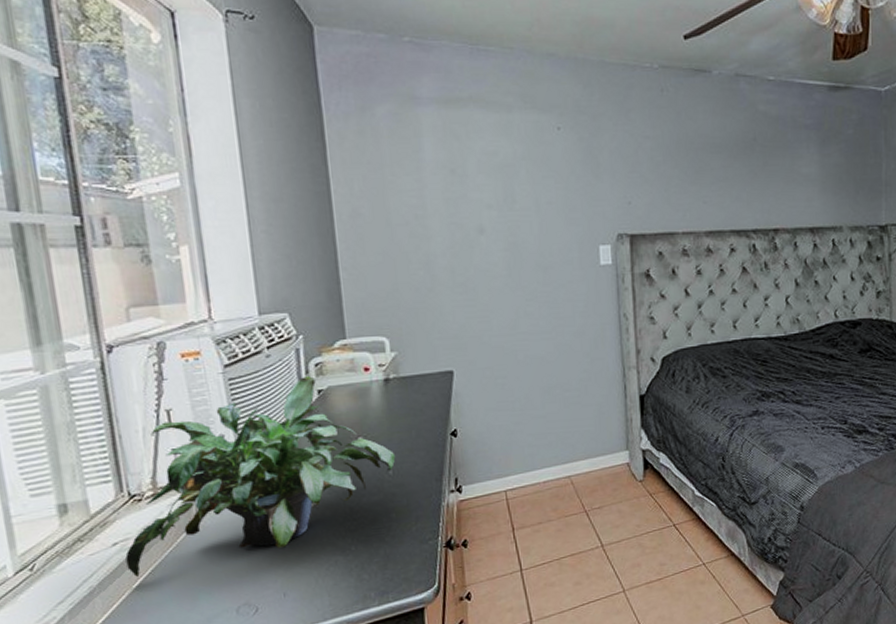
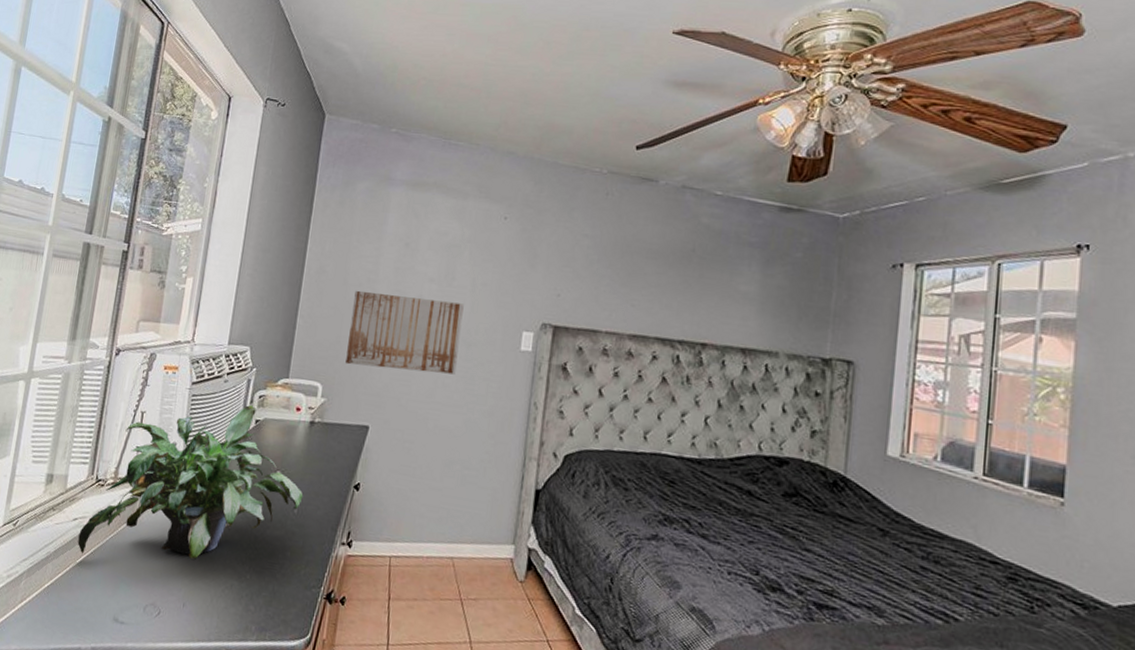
wall art: none [403,226,536,312] -> present [345,290,464,375]

